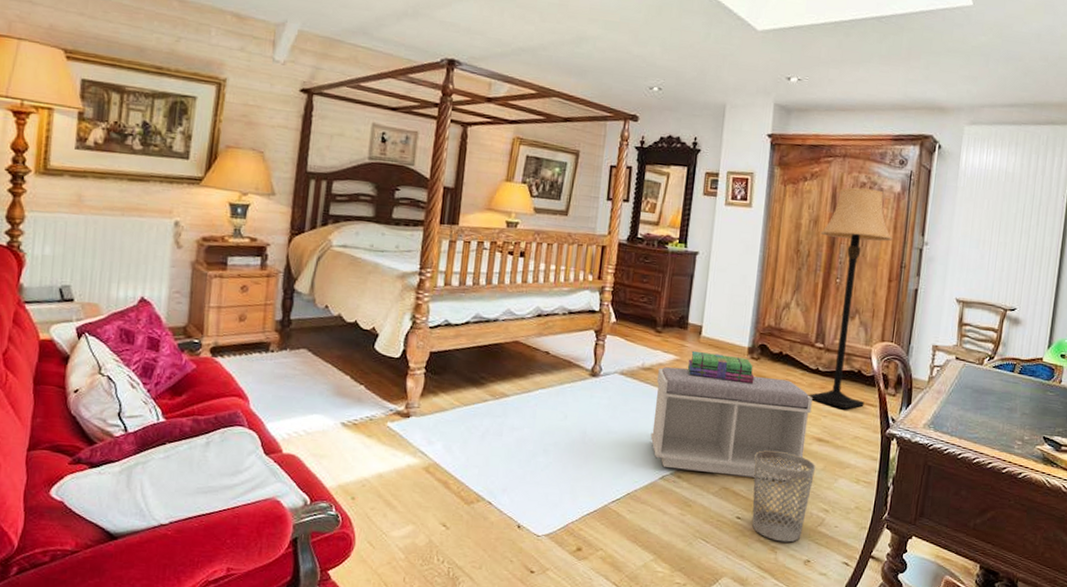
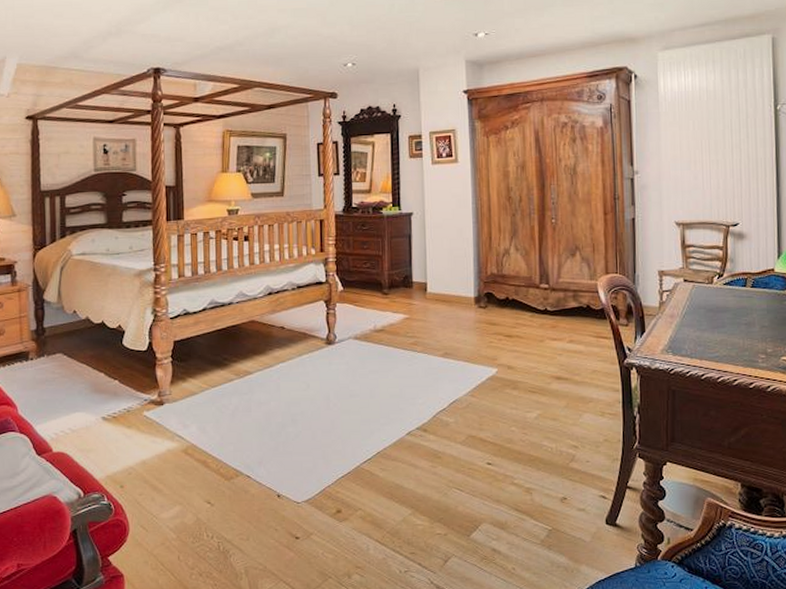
bench: present [650,367,813,482] -> none [390,324,547,424]
stack of books: present [687,350,755,384] -> none [417,307,485,332]
wastebasket: present [752,449,815,543] -> none [496,393,558,483]
lamp: present [808,187,893,410] -> none [529,127,603,346]

